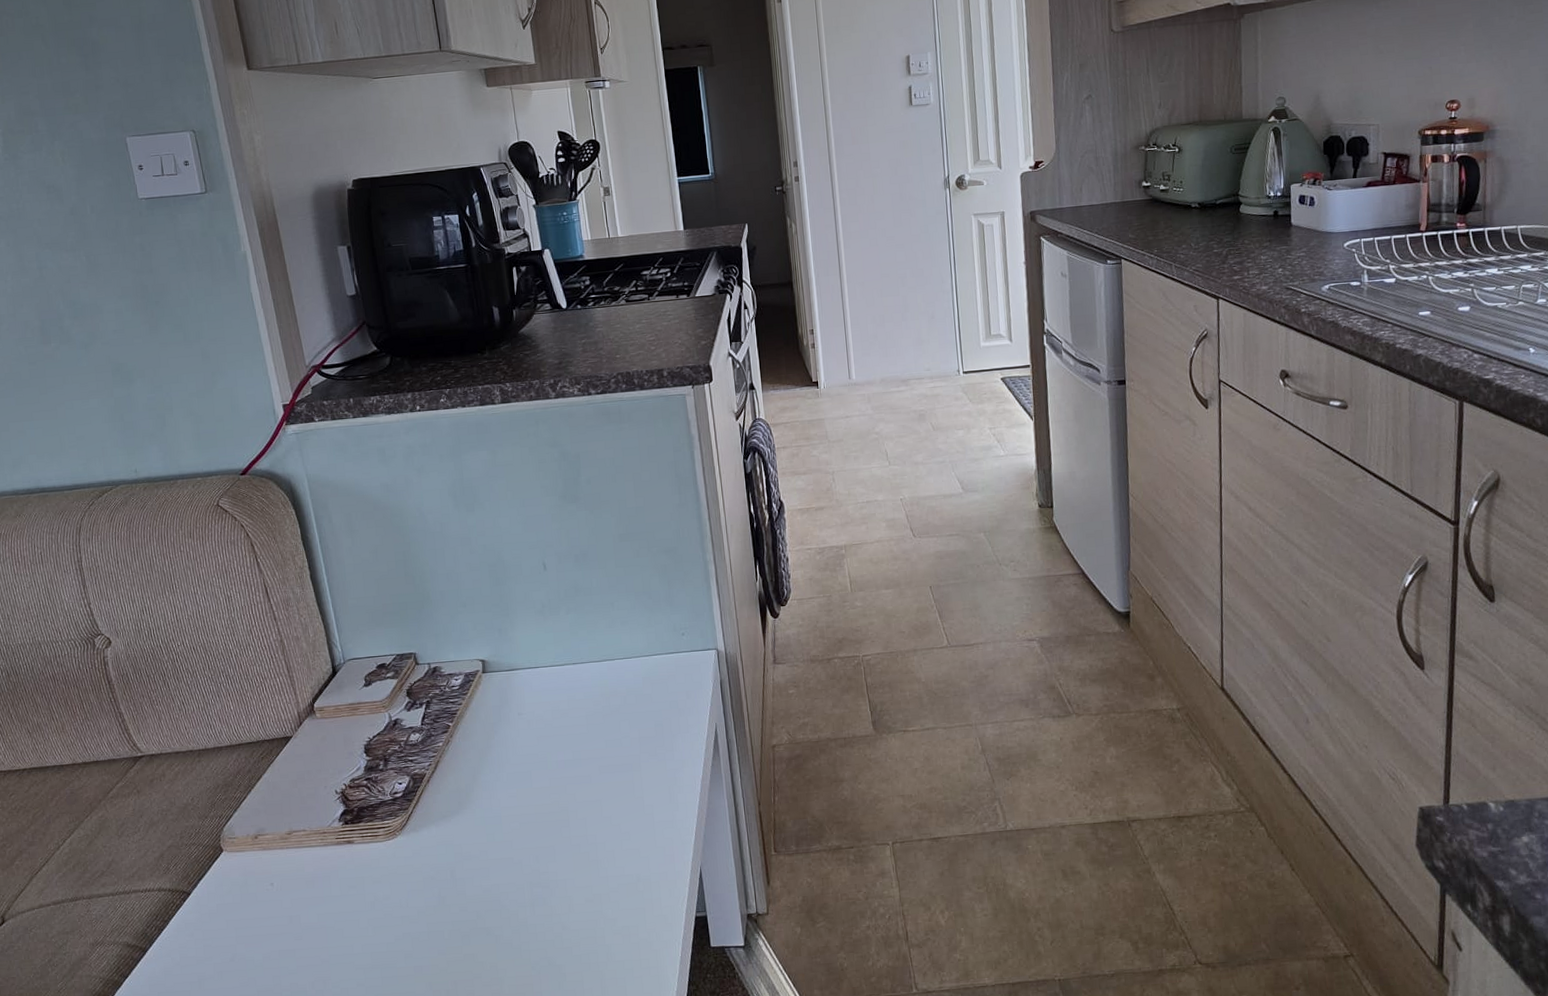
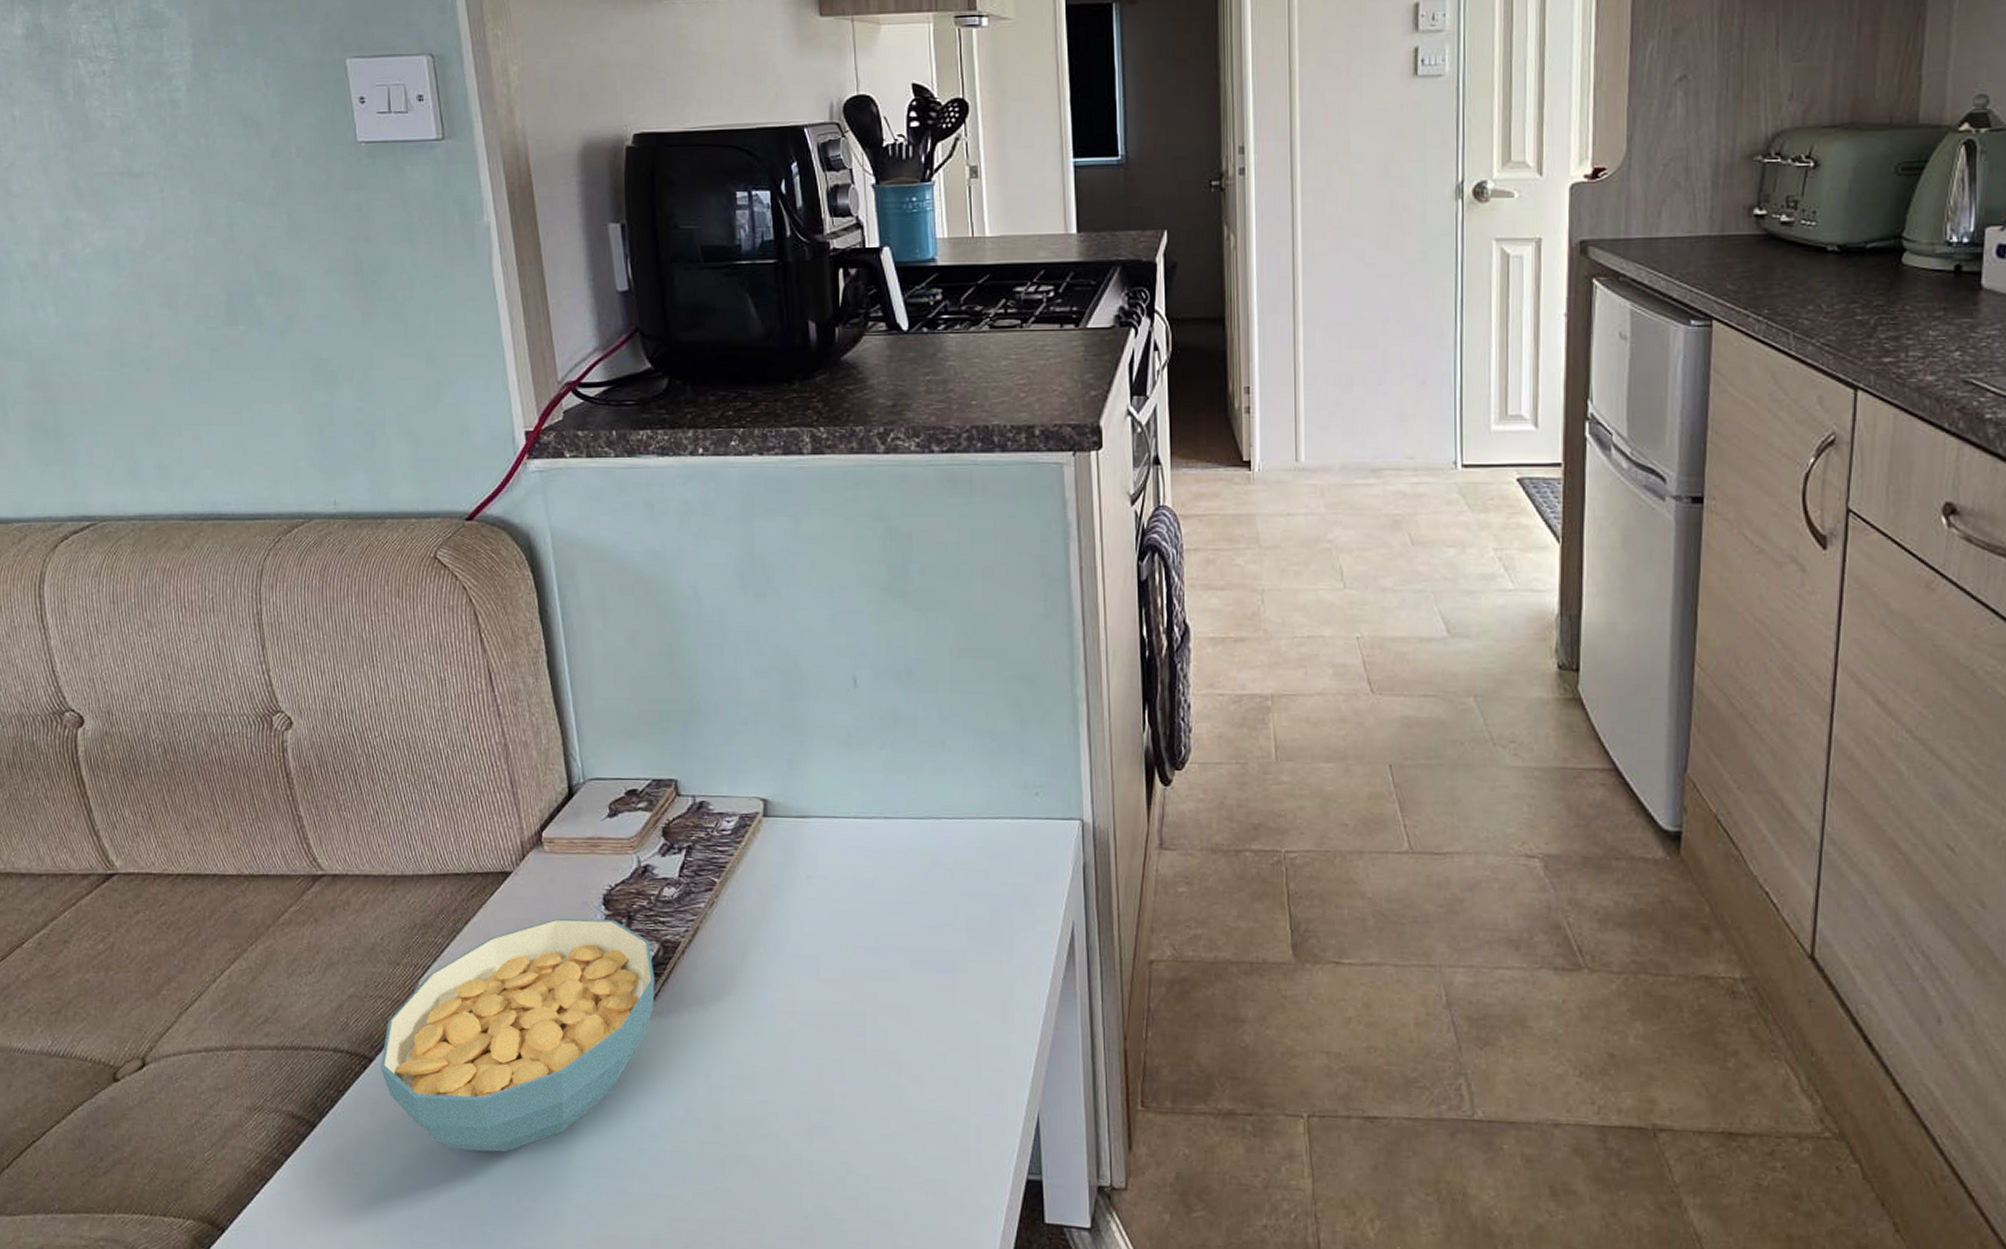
cereal bowl: none [197,763,409,953] -> present [381,918,655,1153]

